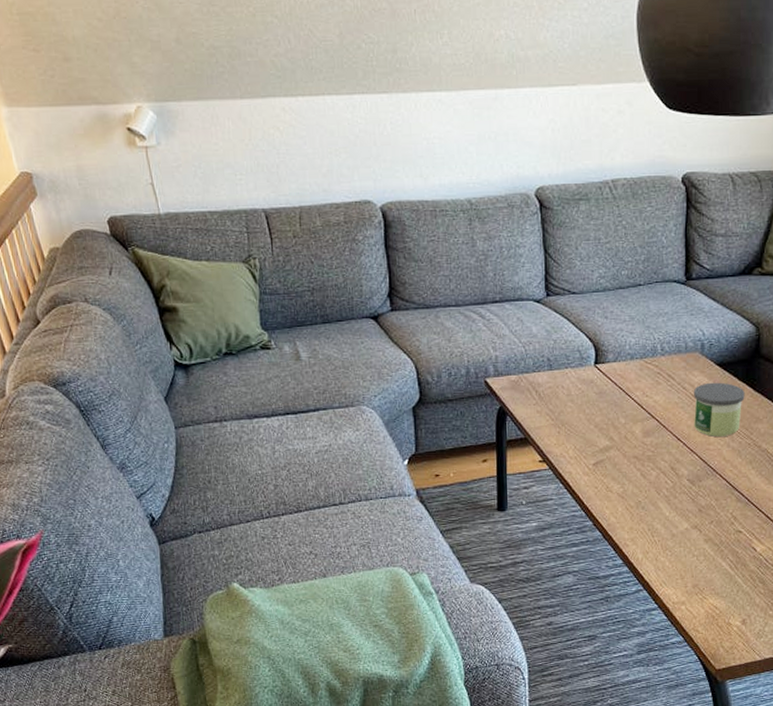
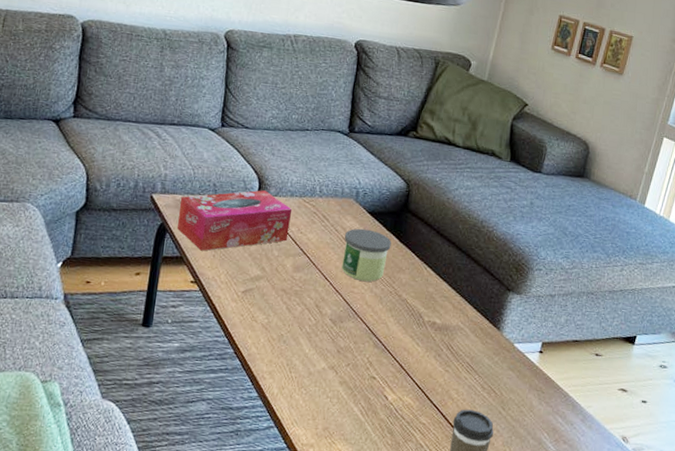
tissue box: none [515,357,634,429] -> present [176,190,293,251]

